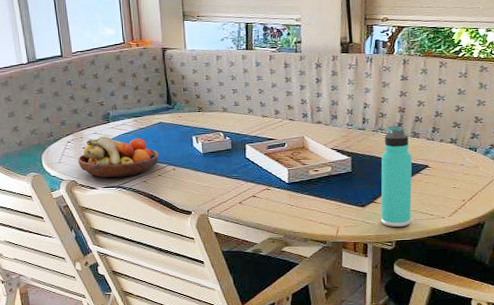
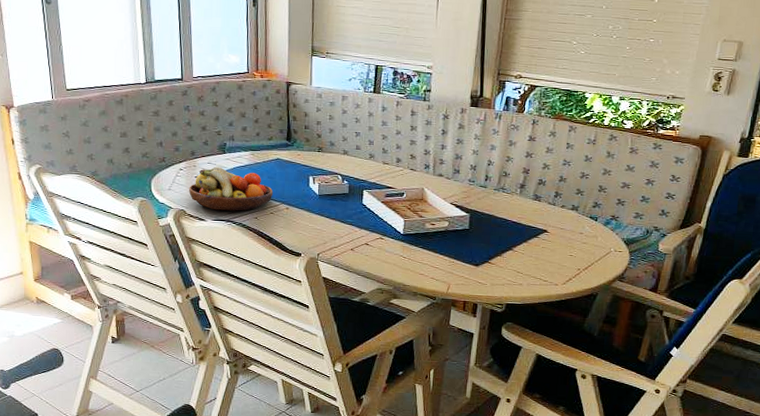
thermos bottle: present [381,126,412,227] -> none [494,186,532,290]

